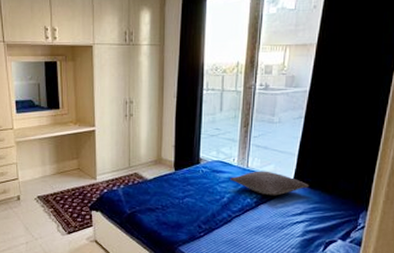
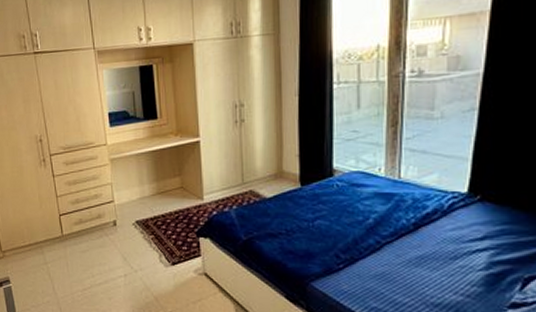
pillow: present [230,171,310,196] -> none [376,182,493,215]

